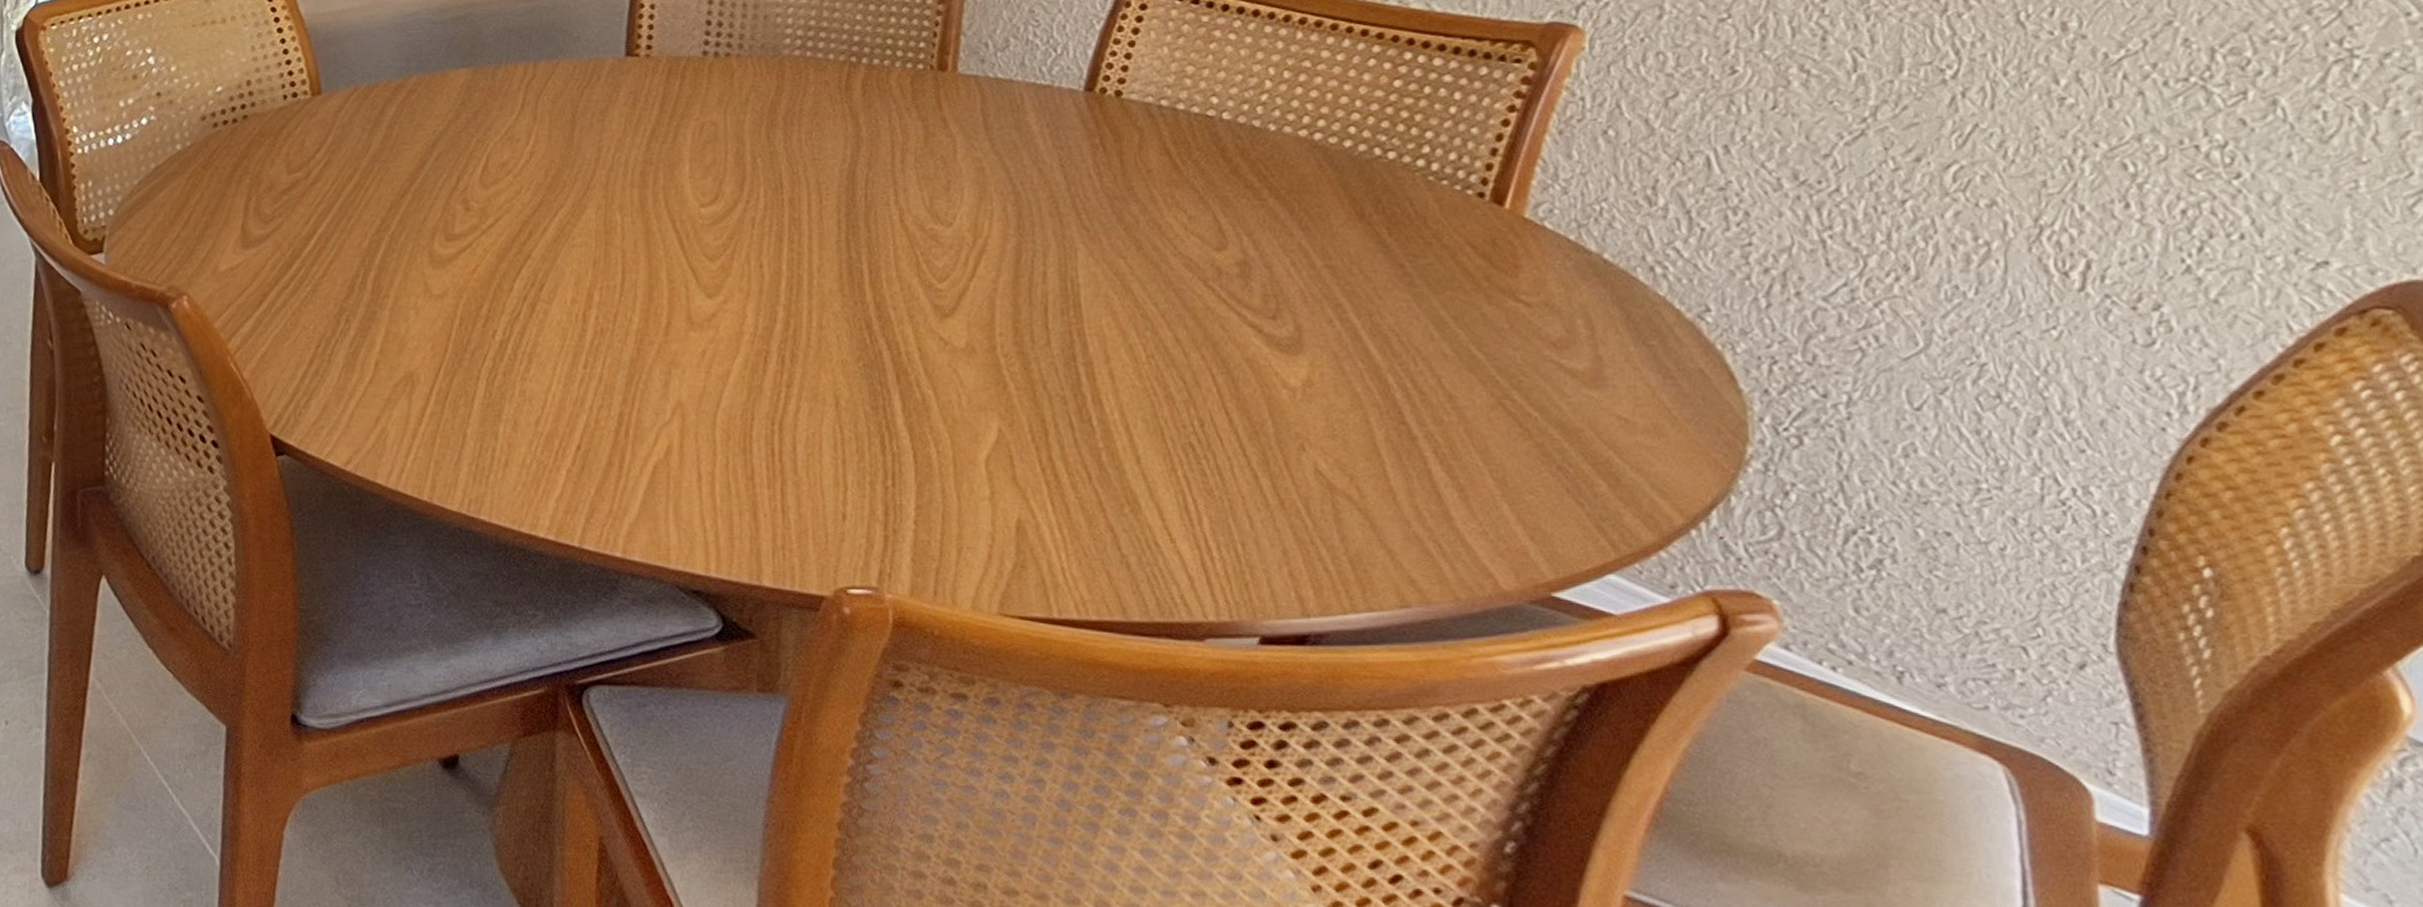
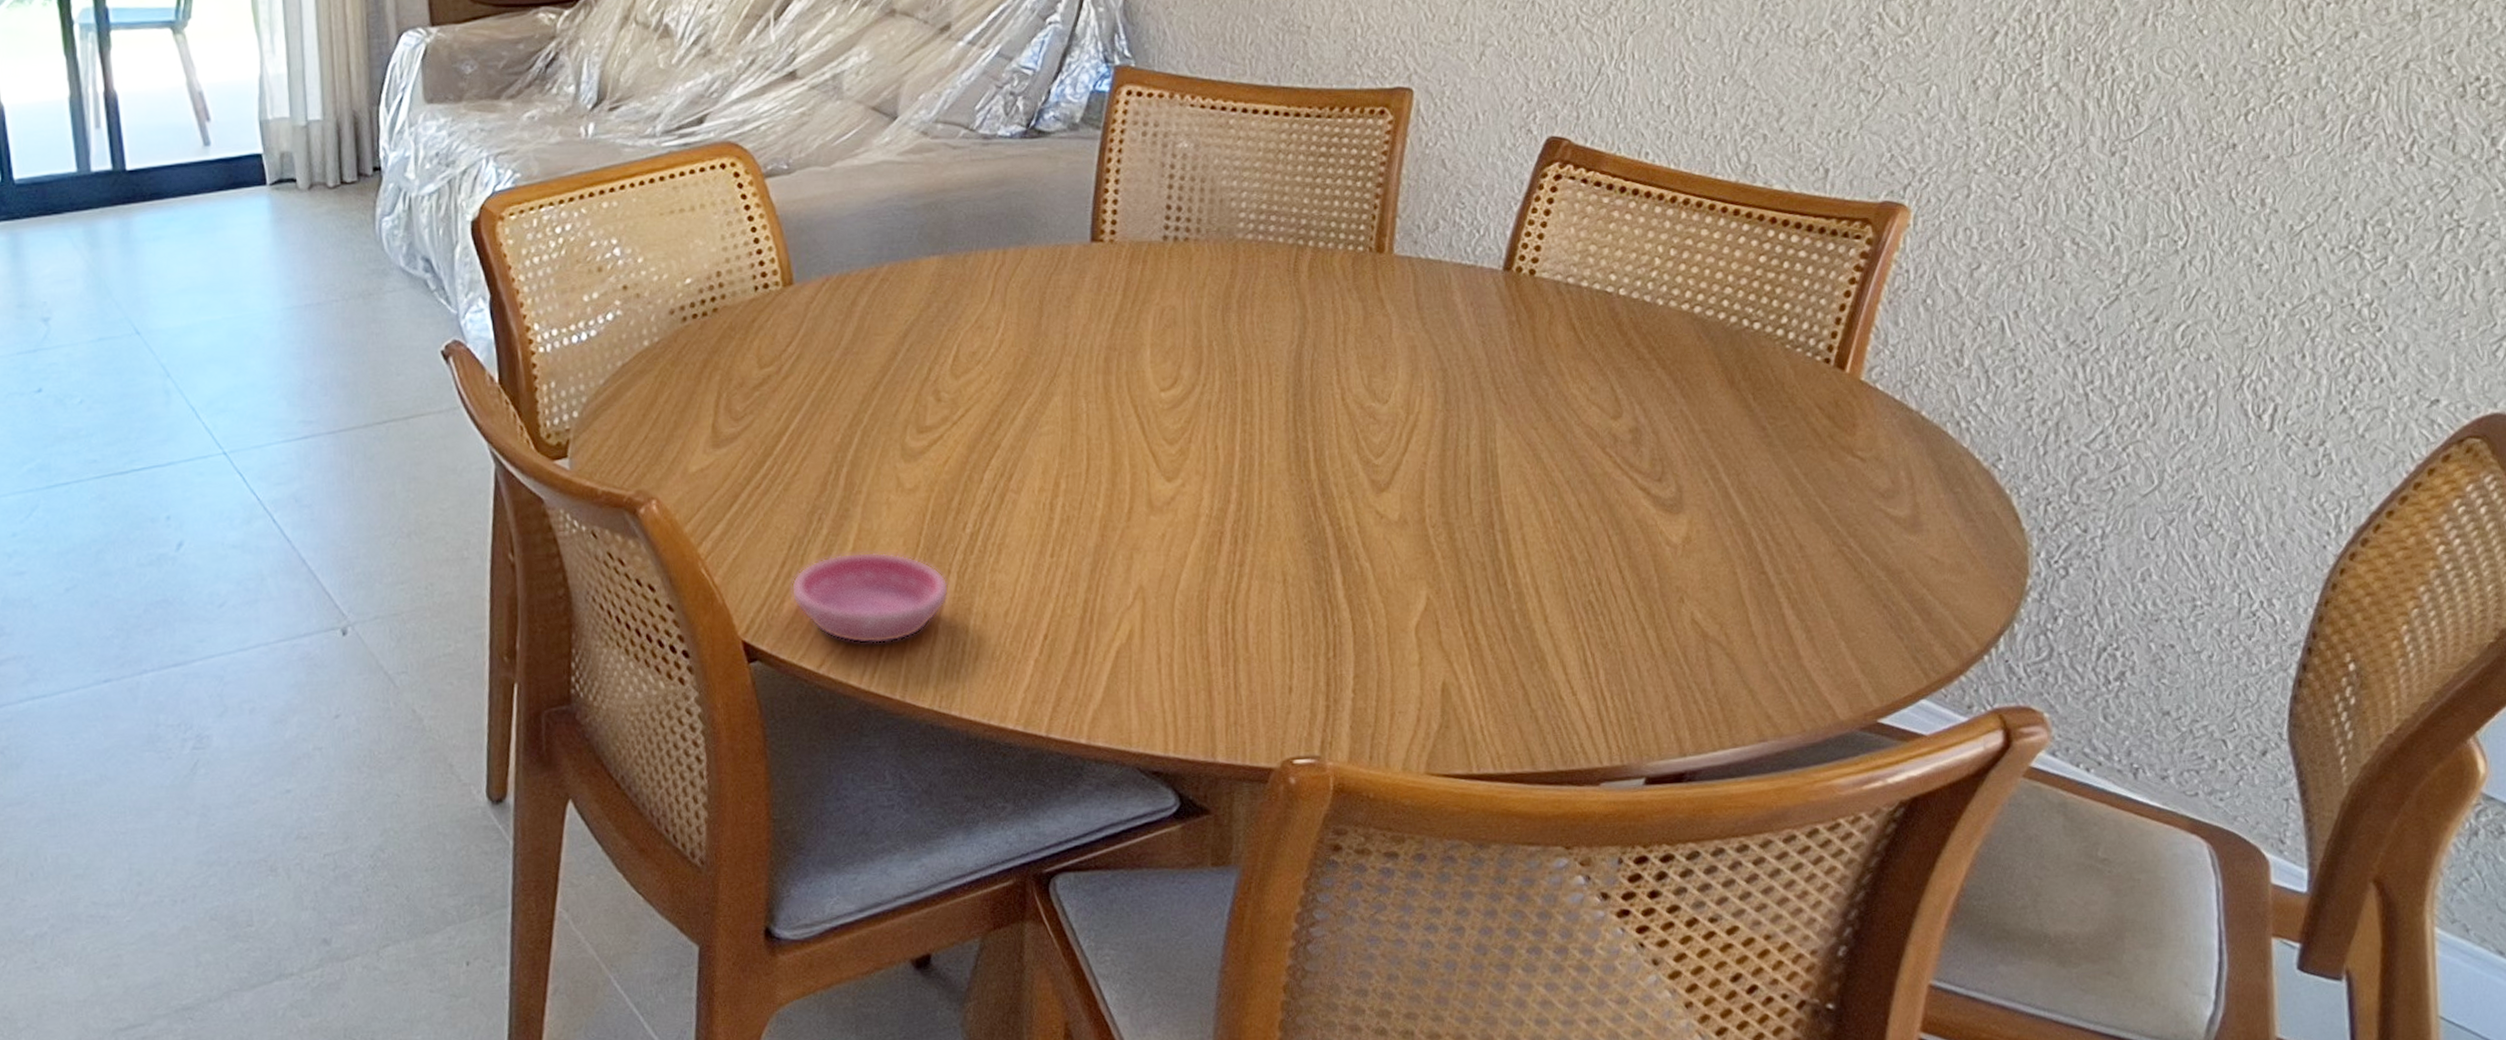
saucer: none [318,354,478,445] -> present [791,551,950,644]

